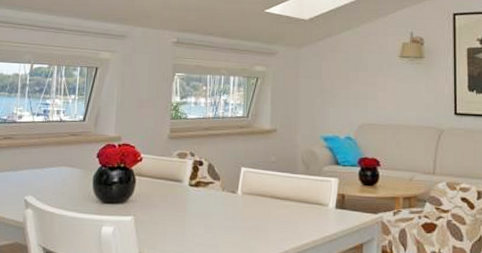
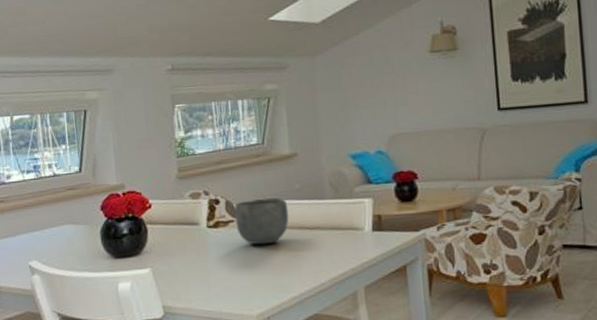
bowl: none [215,165,263,208] -> present [235,197,289,245]

